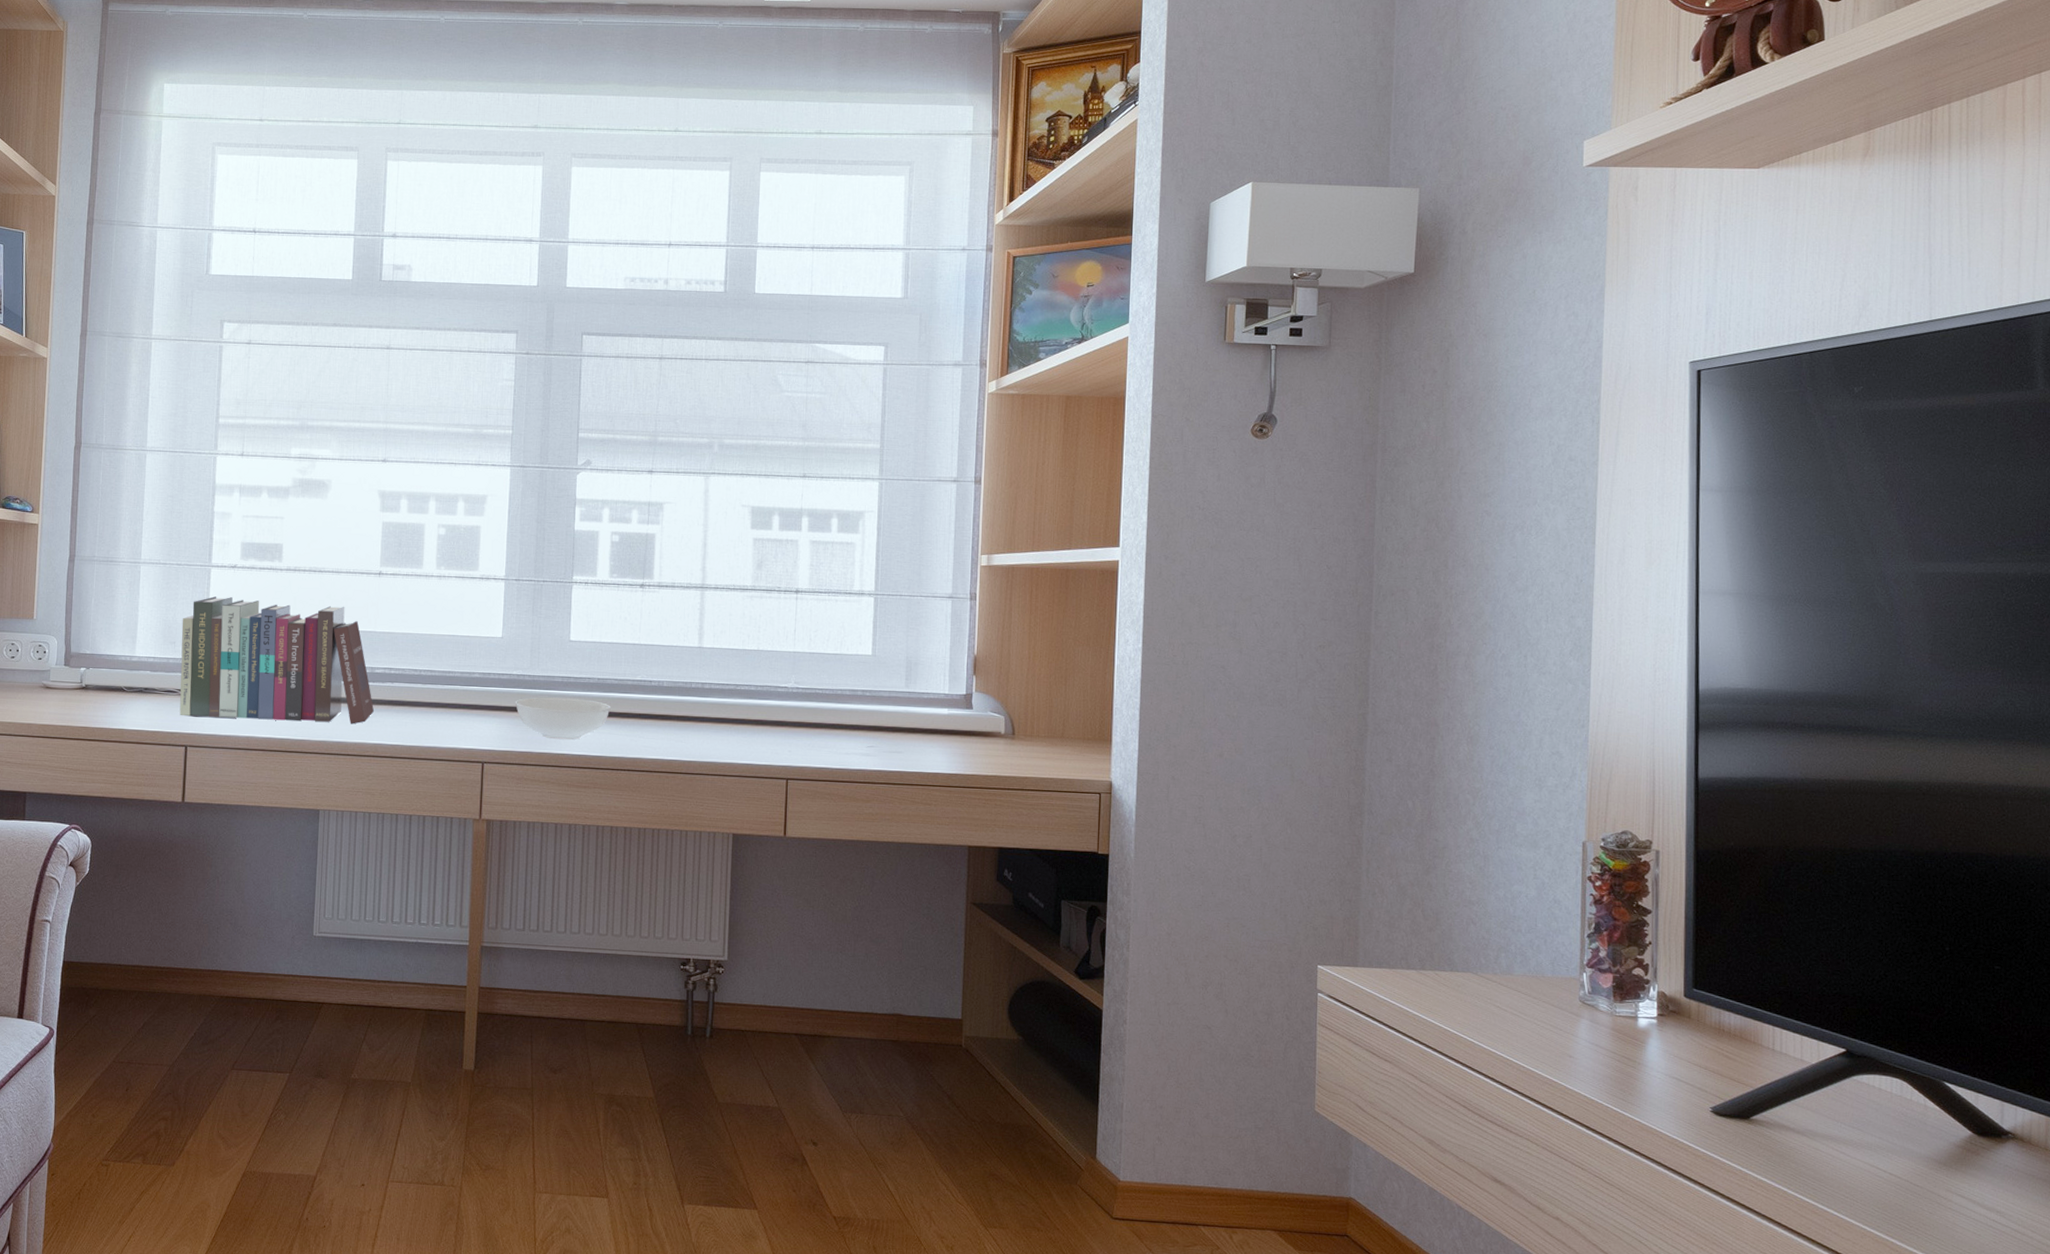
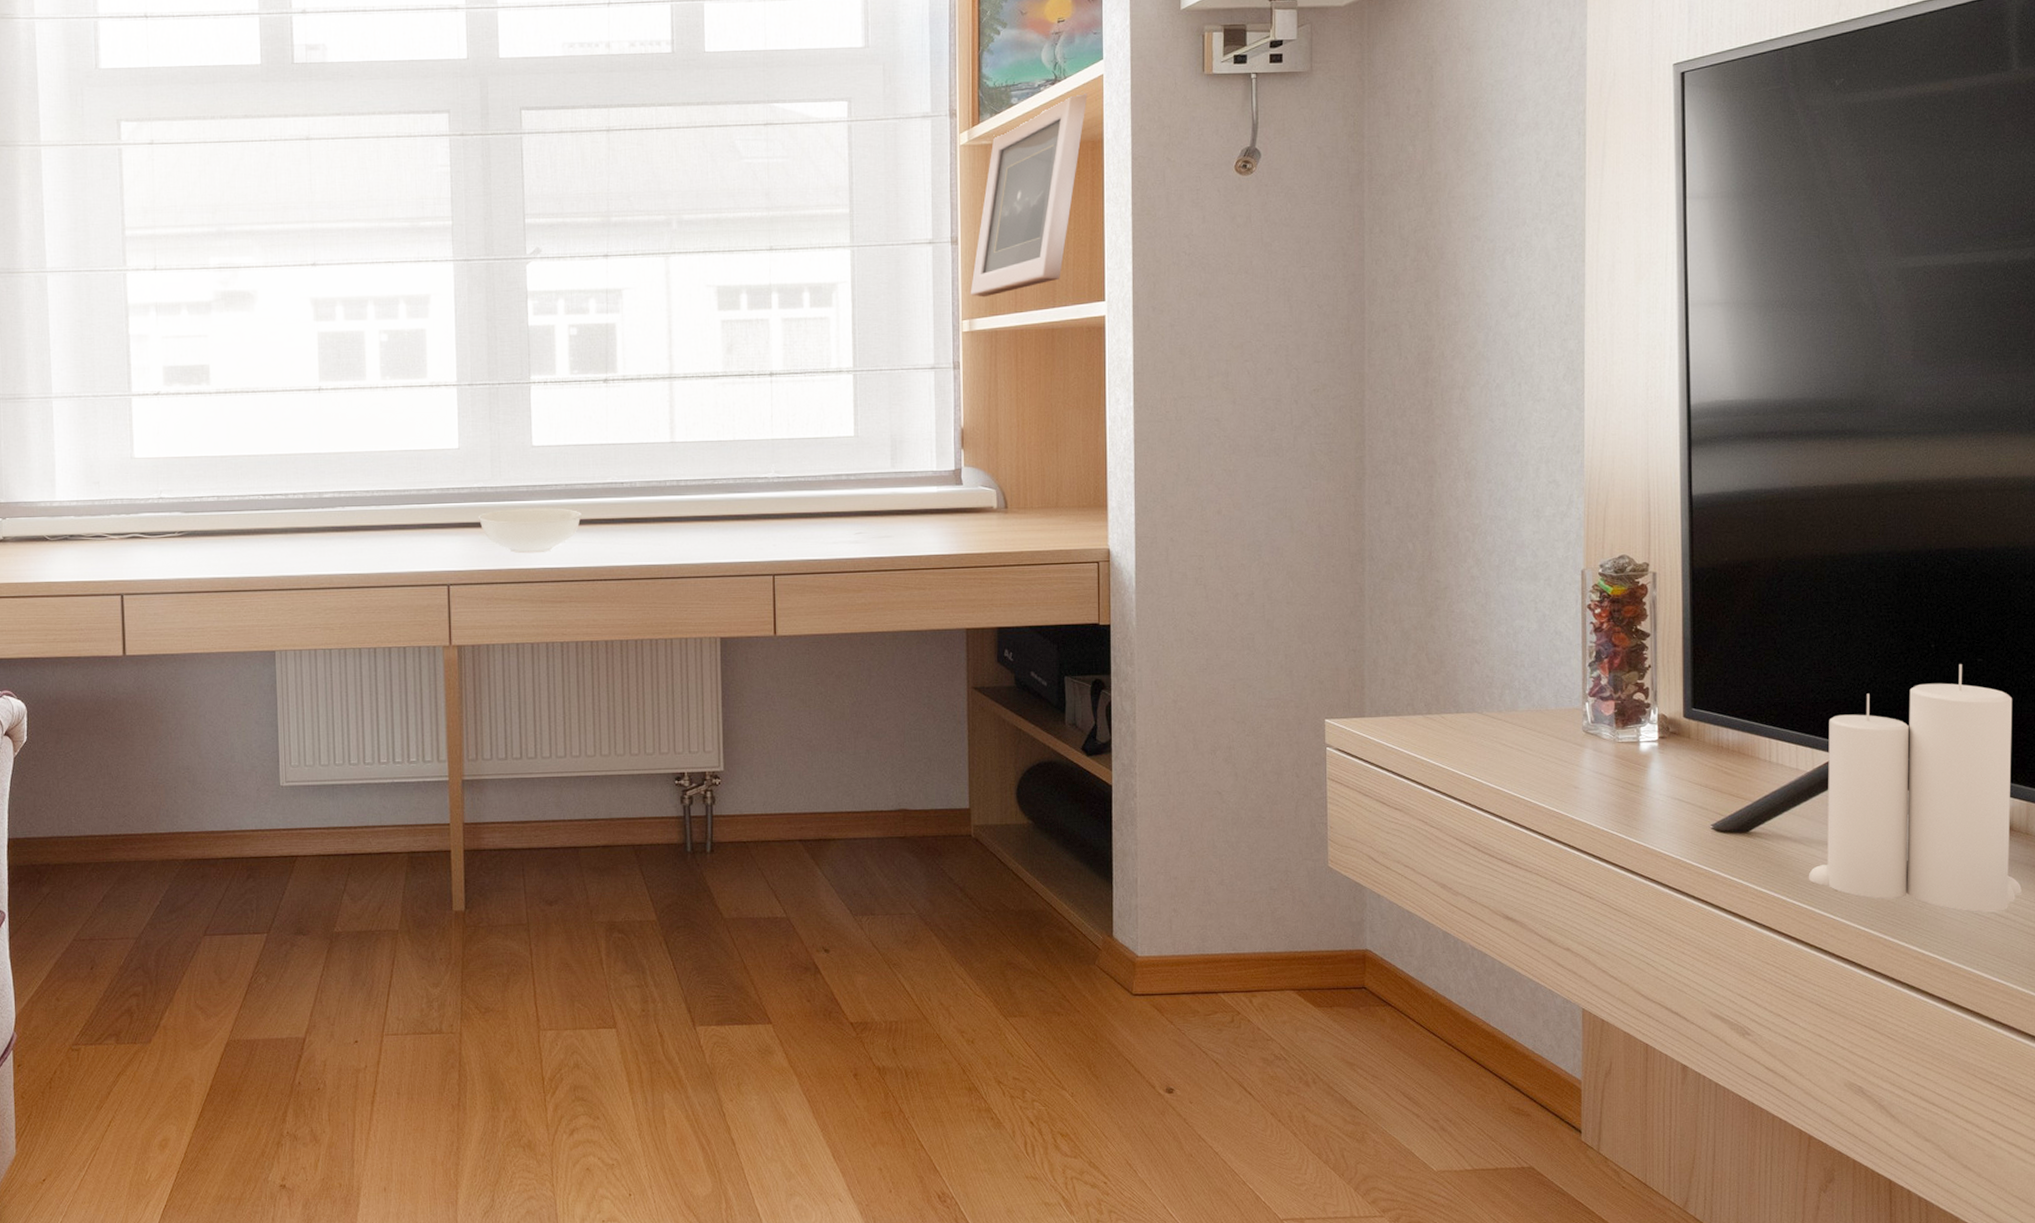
books: present [179,596,375,724] -> none [104,428,326,563]
picture frame: none [990,351,1112,535] -> present [970,91,1088,298]
candle: none [1811,969,2040,1227] -> present [1808,663,2022,913]

